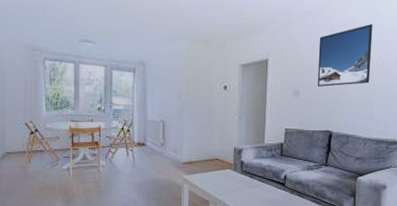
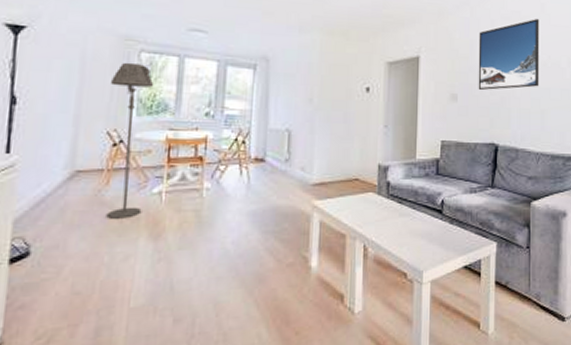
floor lamp: none [25,68,57,188] -> present [106,62,154,219]

